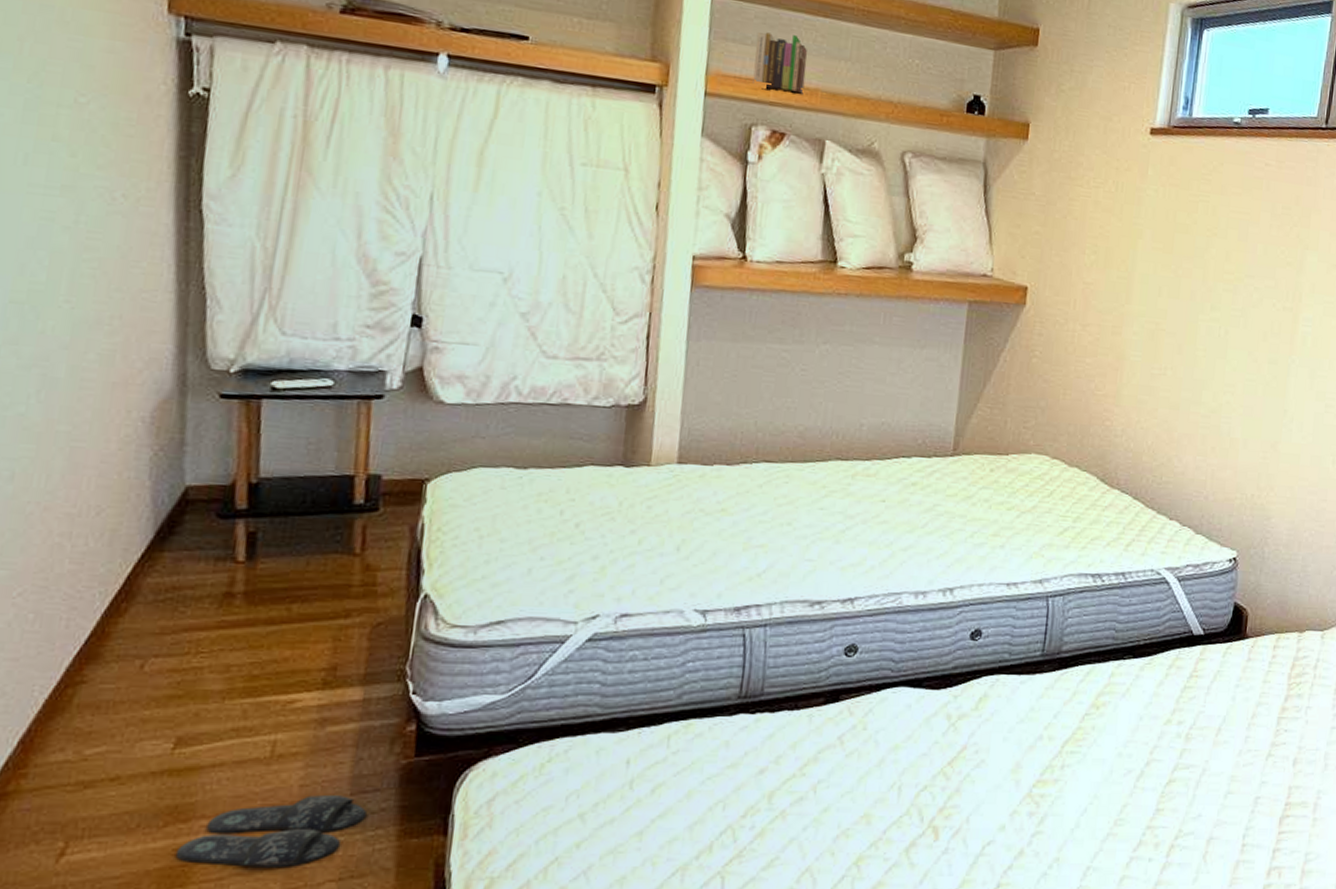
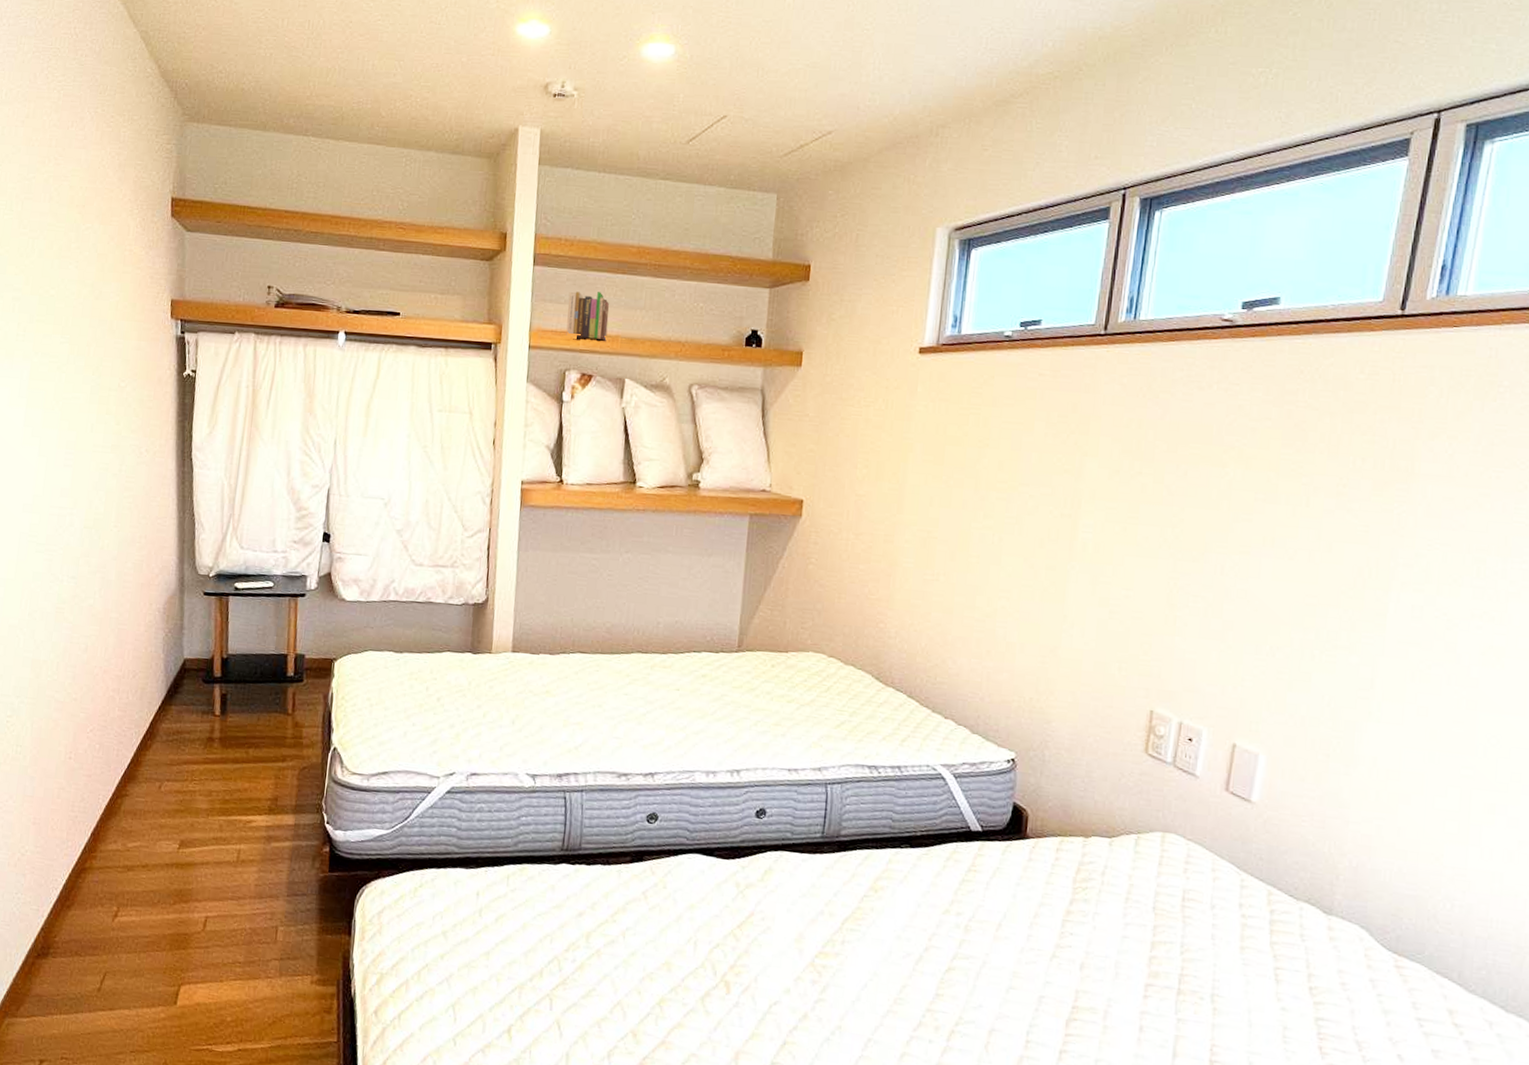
slippers: present [175,795,367,867] -> none [180,893,298,945]

